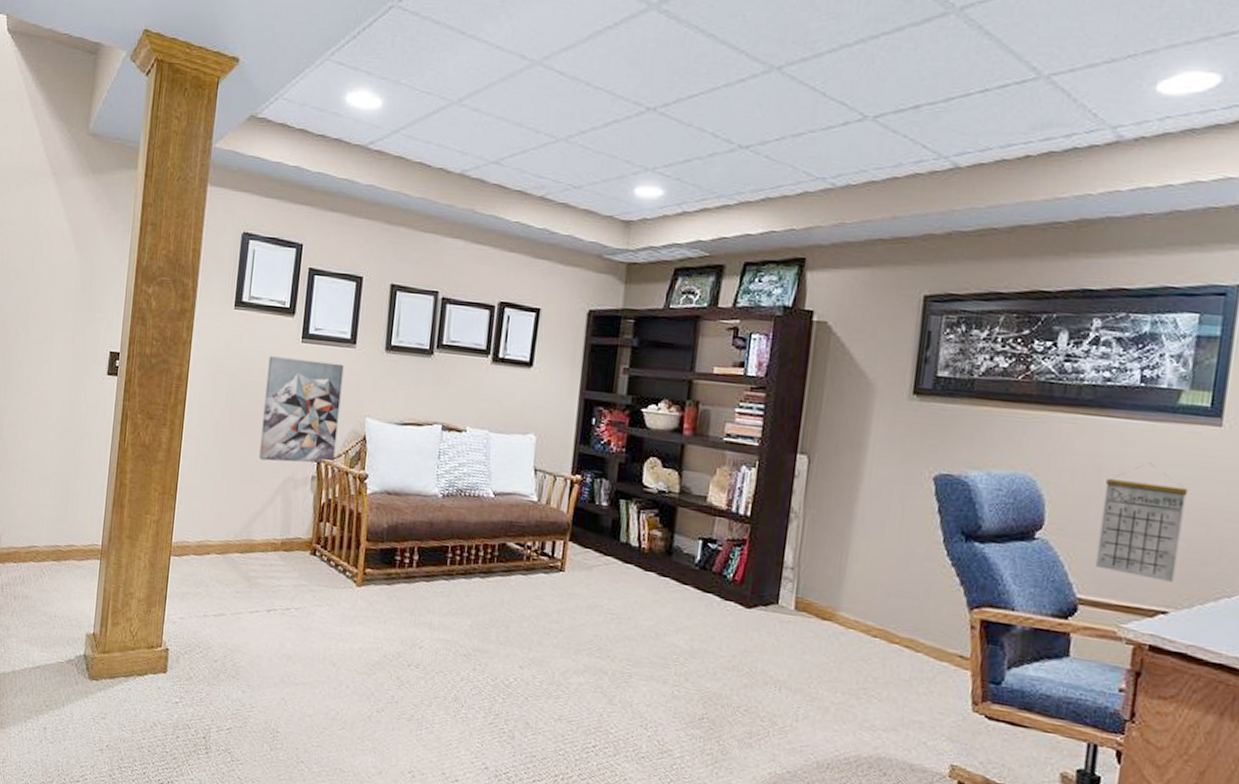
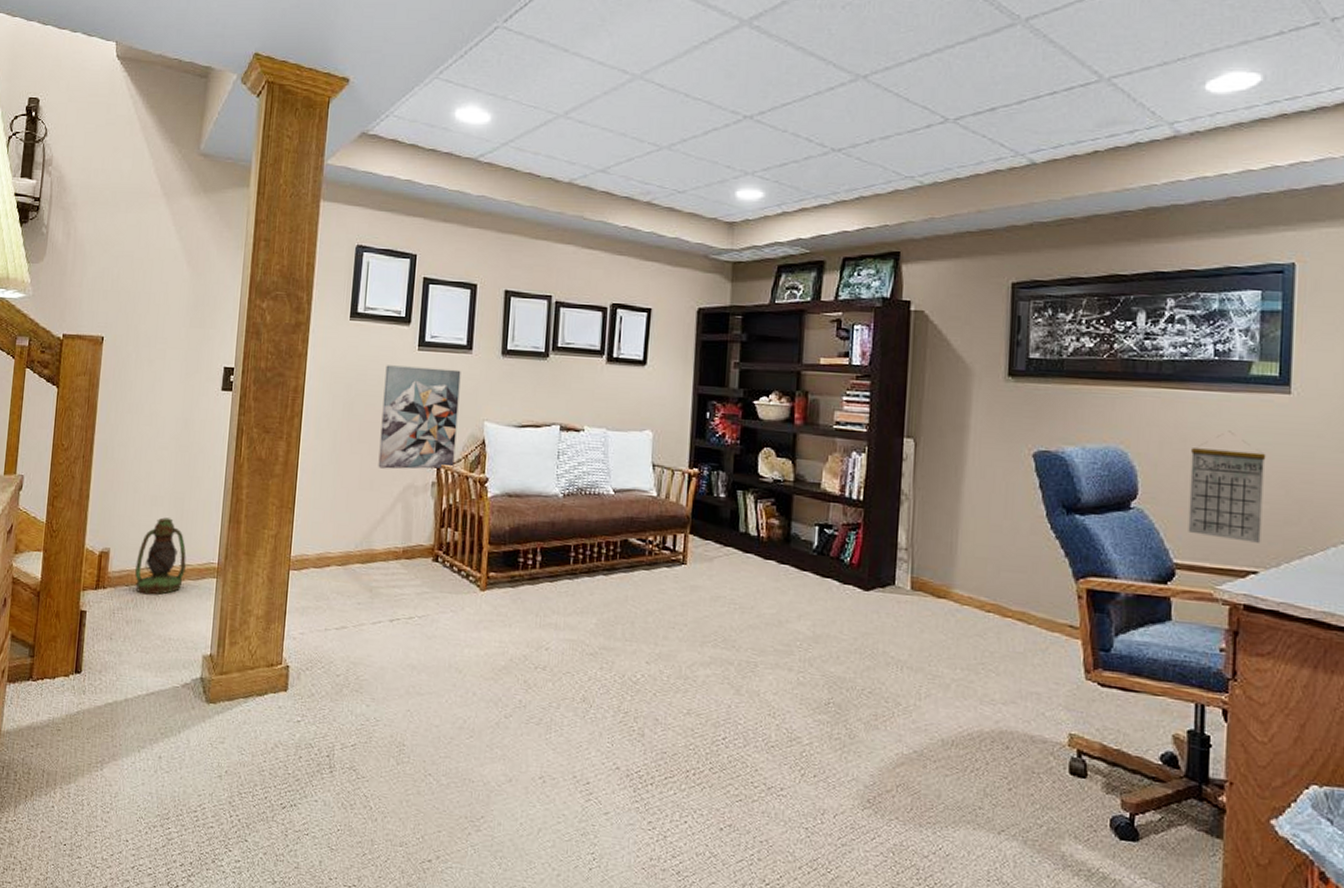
lantern: none [22,498,72,573] -> present [135,517,186,595]

